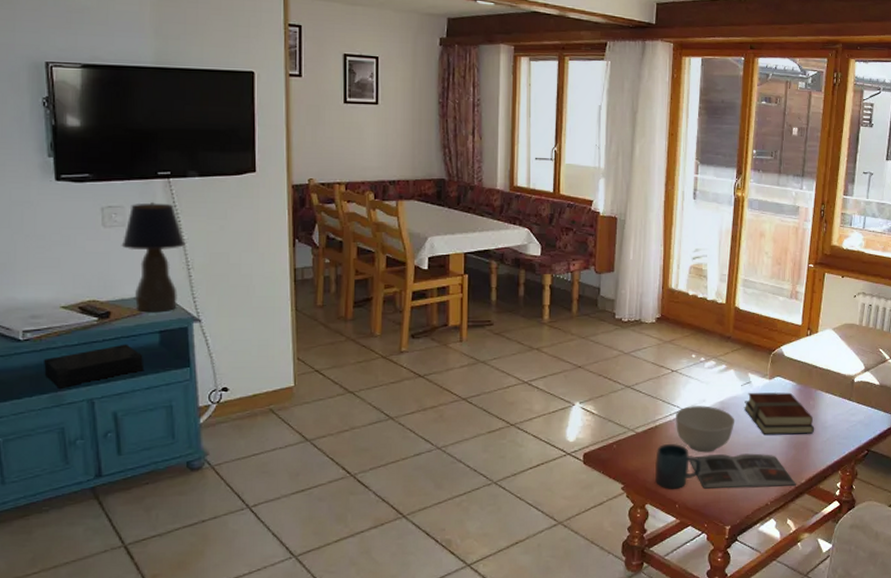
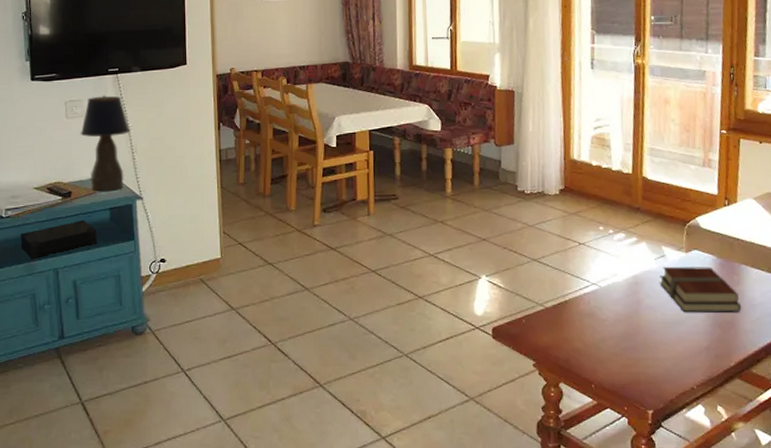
mug: present [655,444,701,489] -> none [567,320,617,368]
bowl: present [676,406,735,453] -> none [586,280,651,330]
magazine: present [689,453,796,489] -> none [603,332,725,370]

